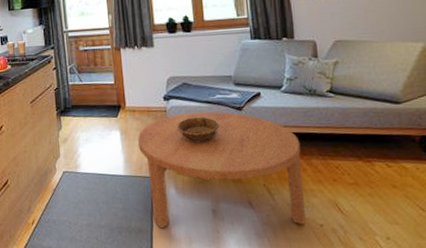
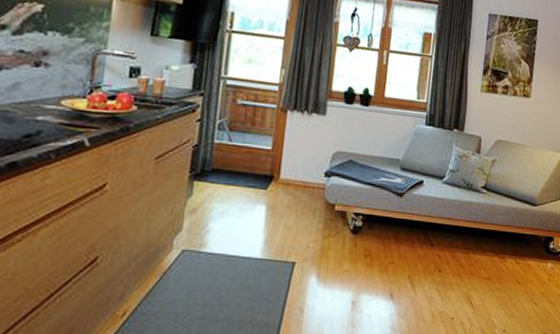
coffee table: present [137,111,307,228] -> none [284,193,450,322]
decorative bowl: present [176,116,220,142] -> none [332,198,378,227]

